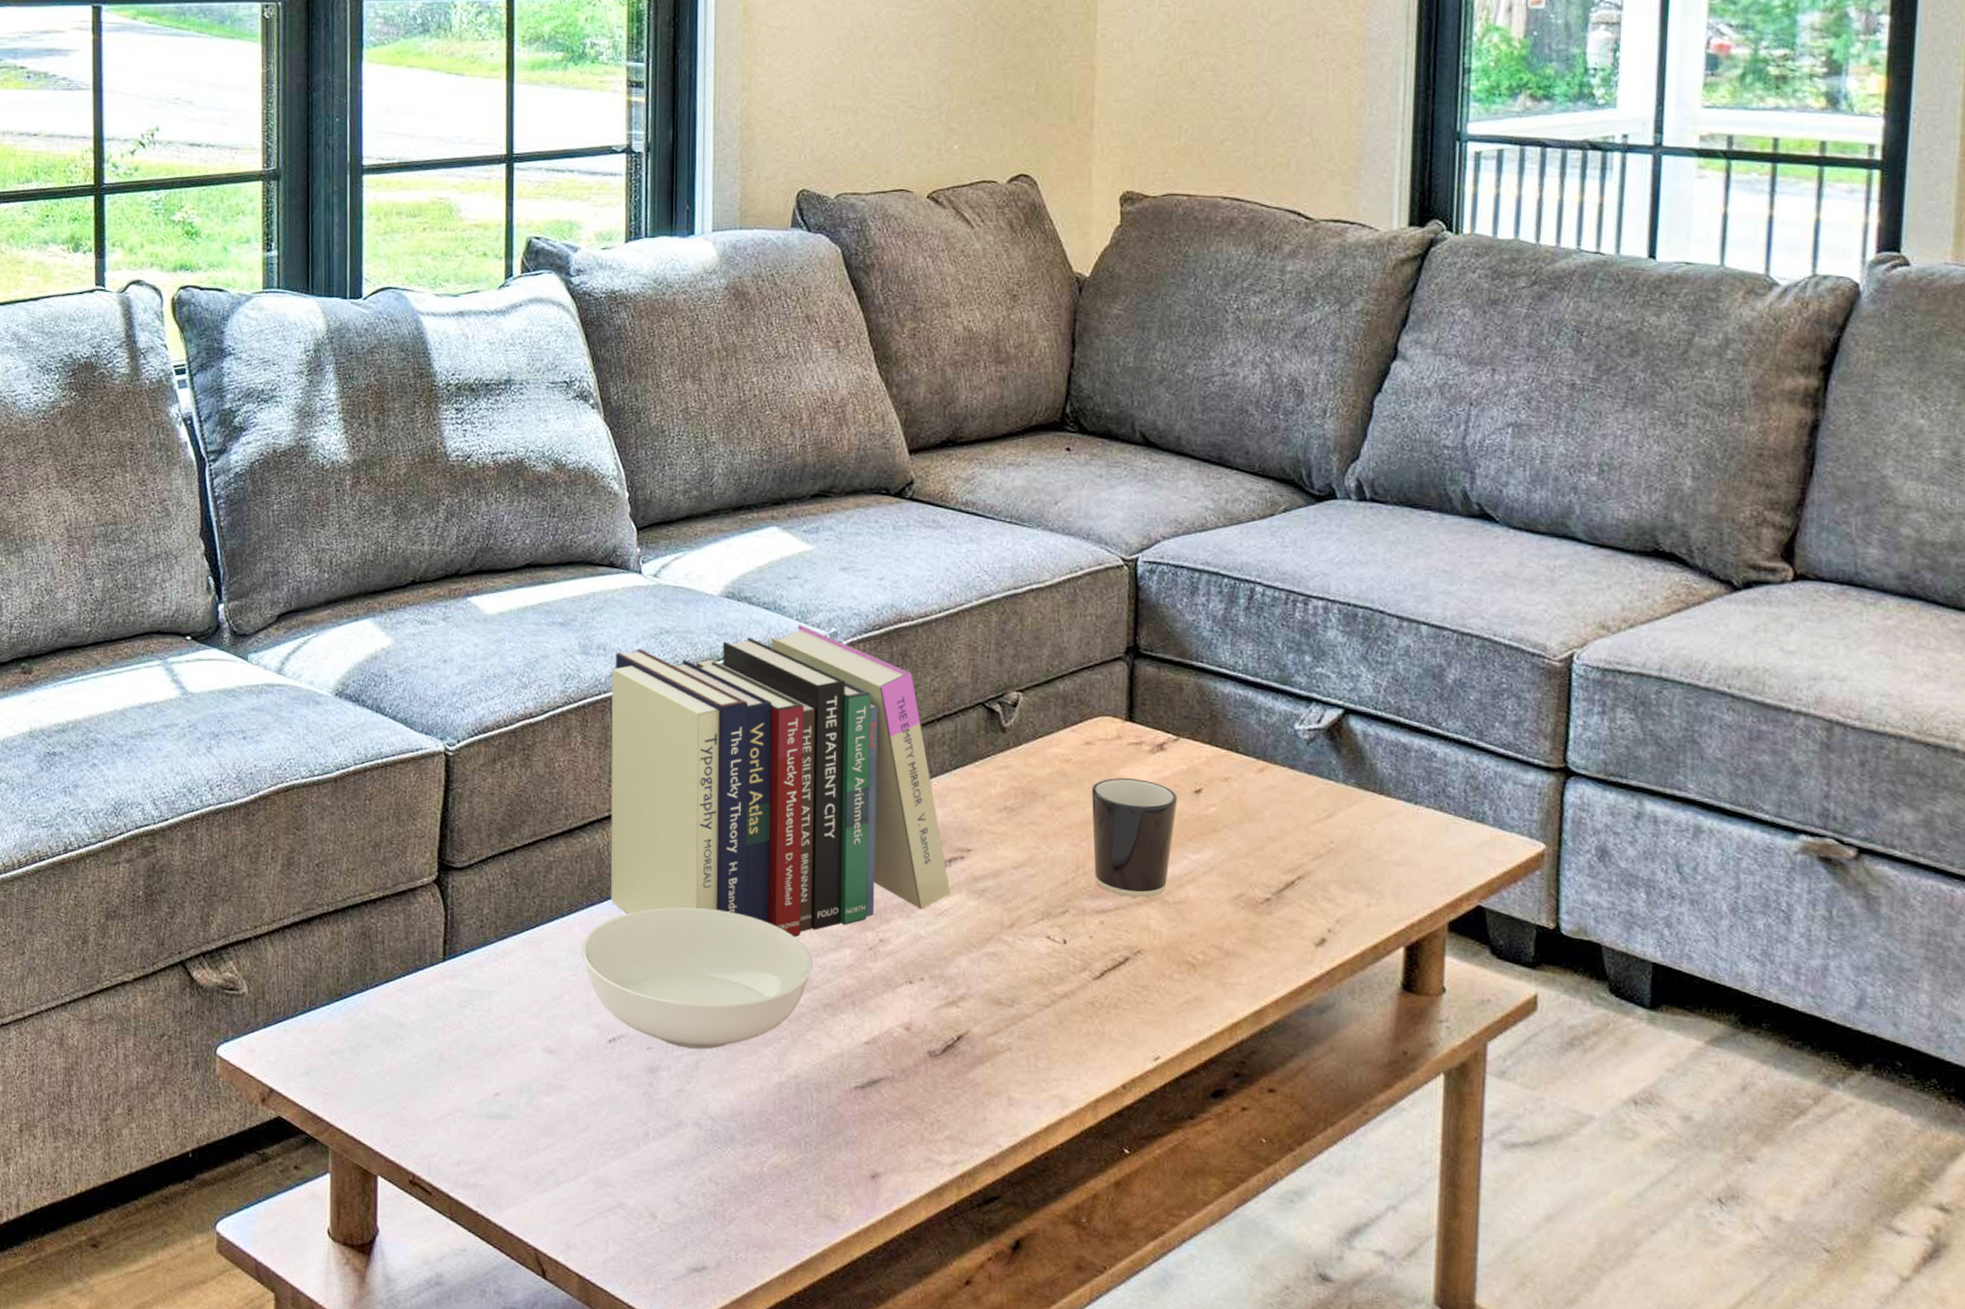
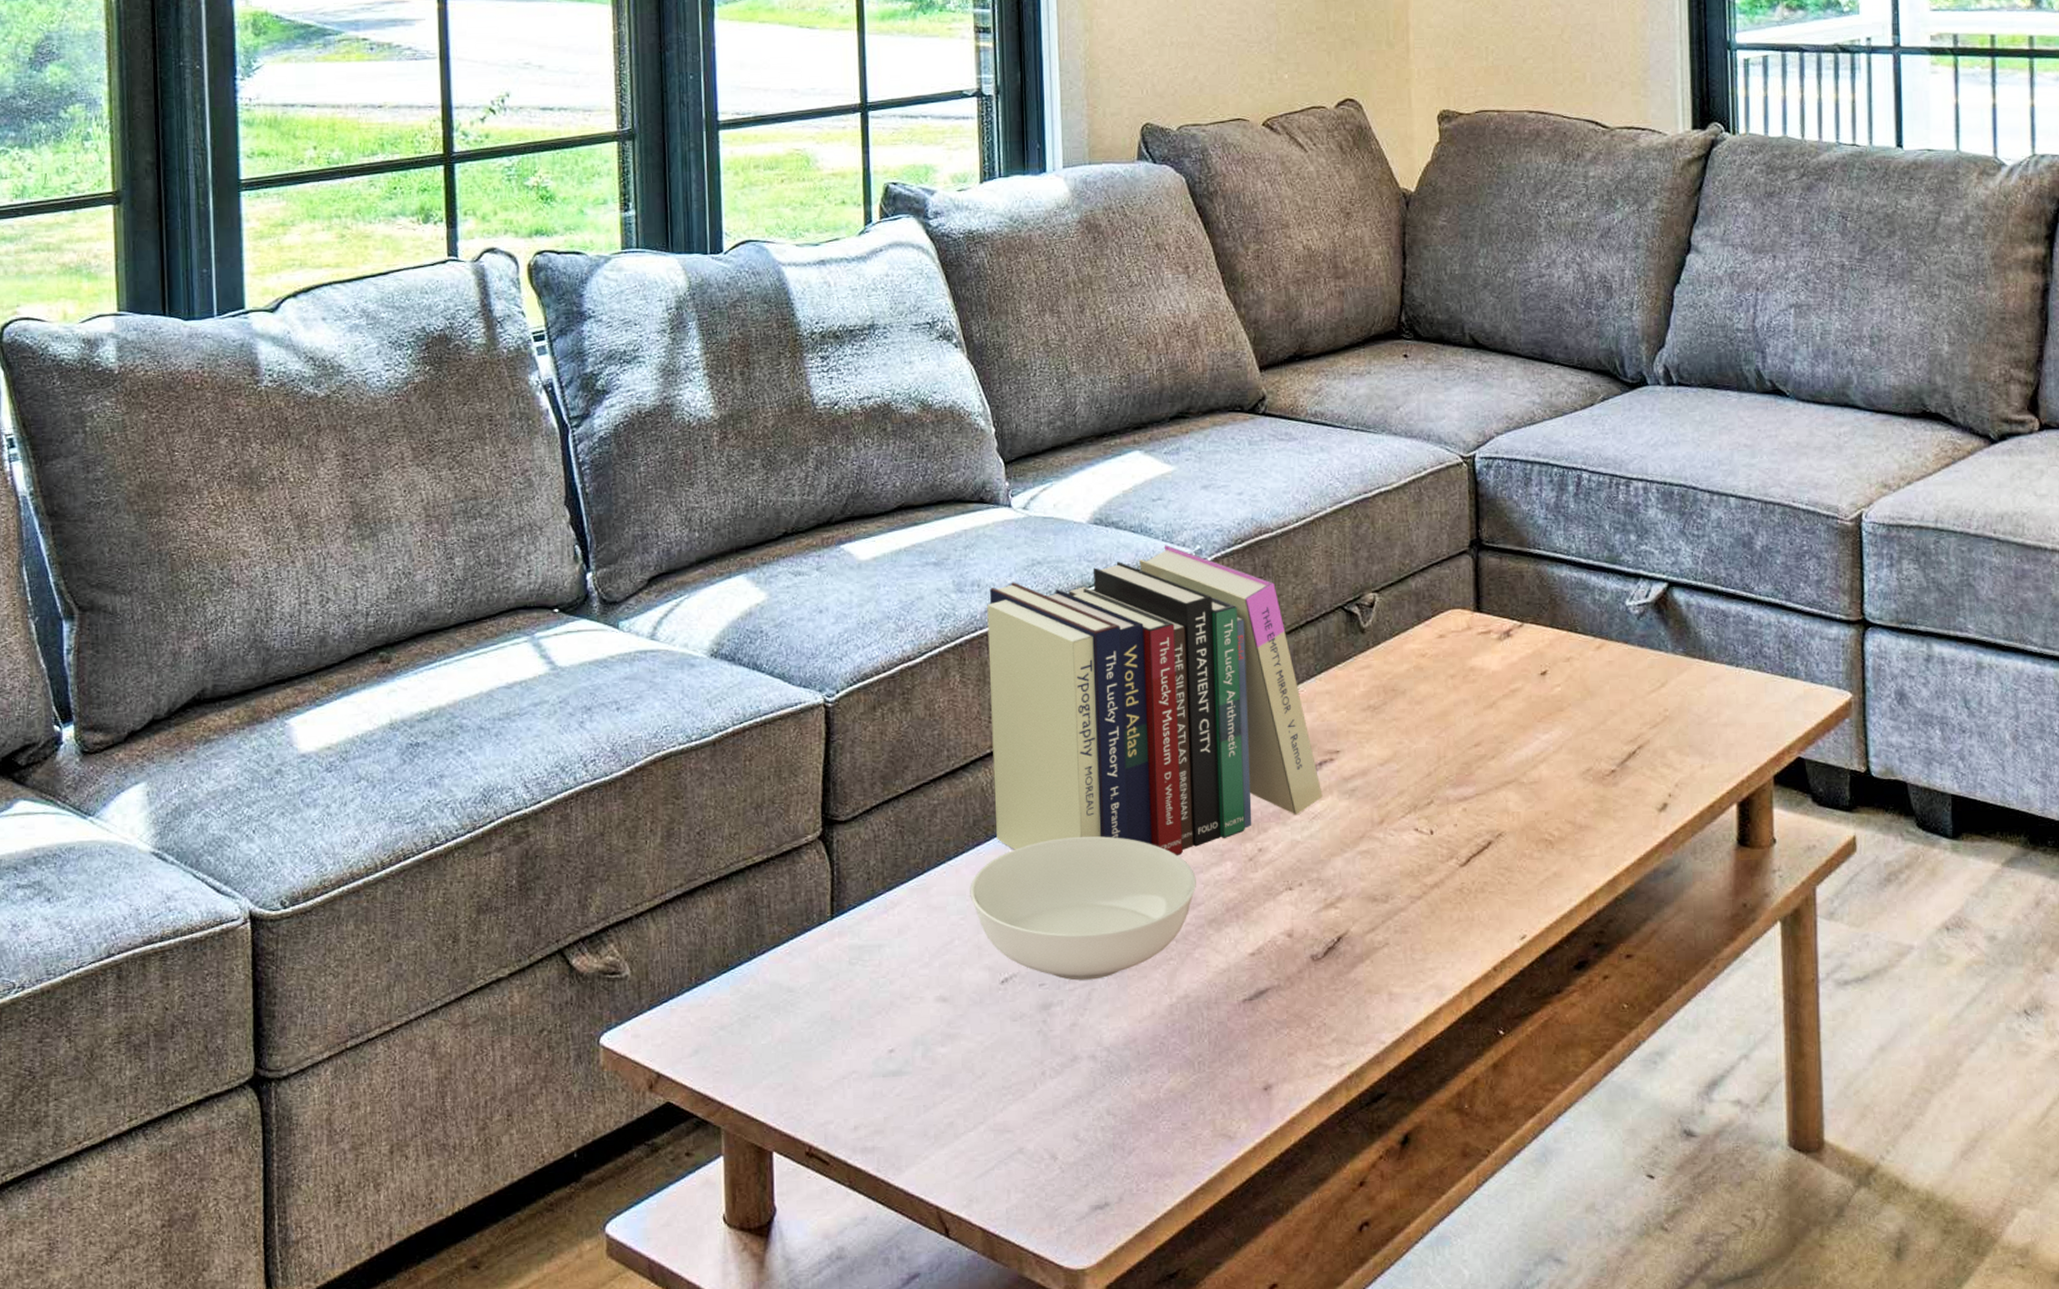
mug: present [1091,778,1177,898] -> none [1447,667,1526,782]

